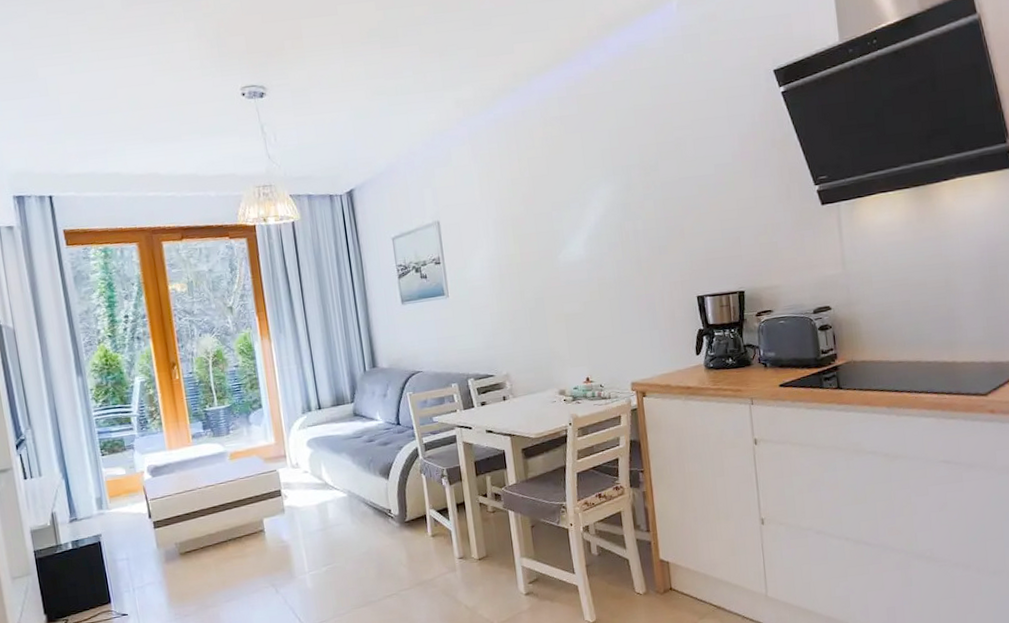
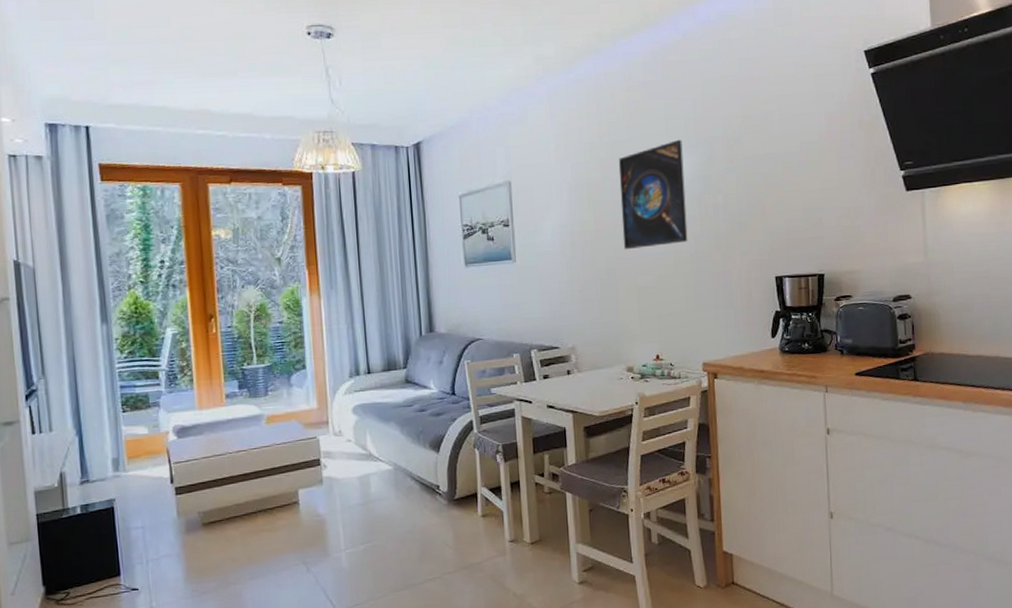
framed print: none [539,169,611,280] -> present [618,139,688,250]

